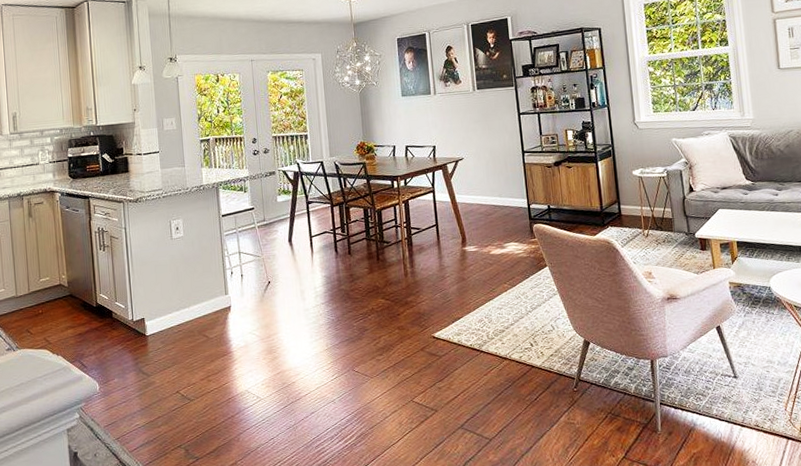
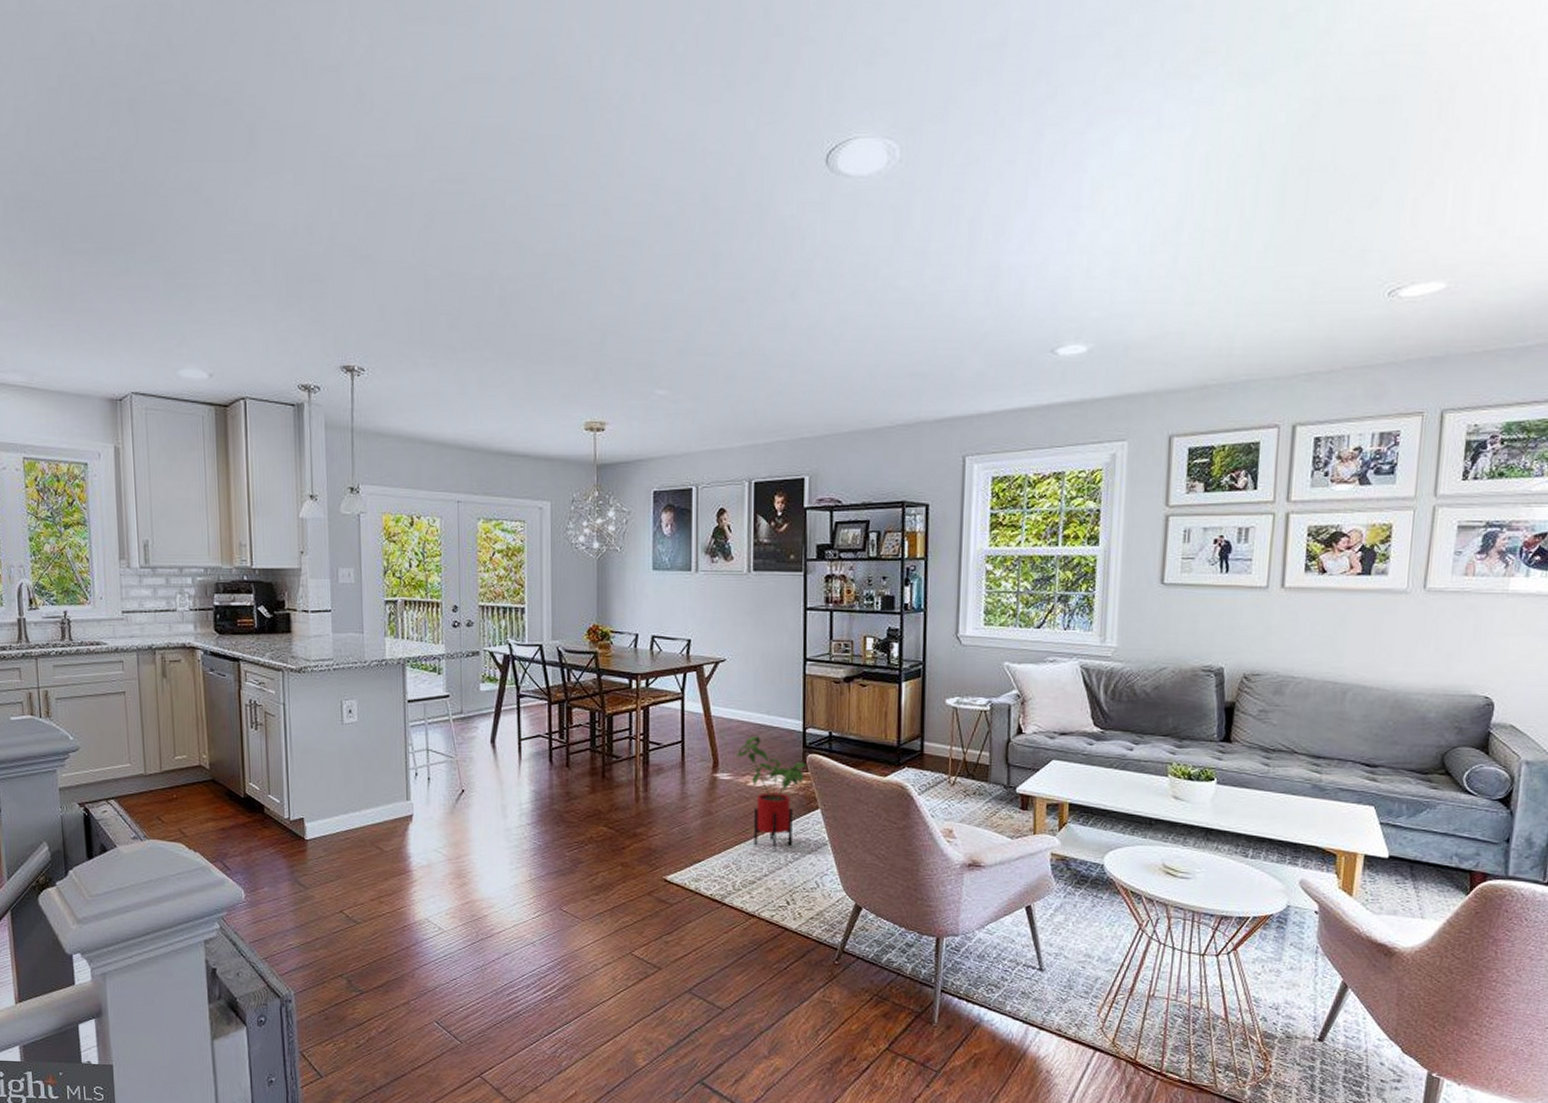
house plant: none [479,214,534,304] -> present [737,736,807,851]

